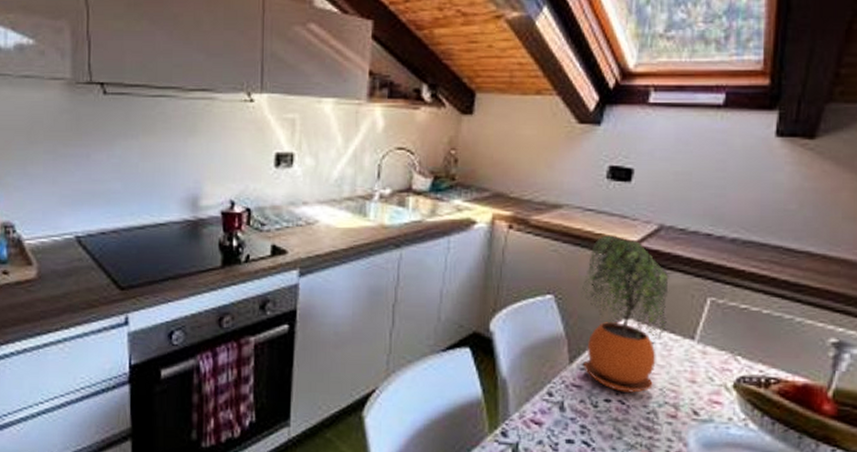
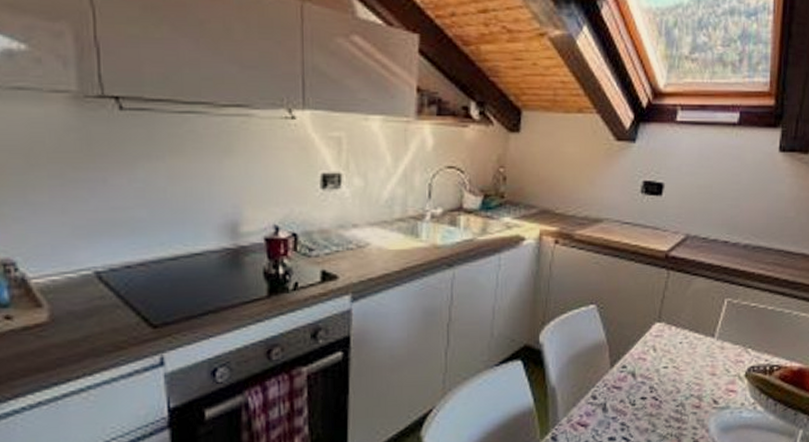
potted plant: present [581,235,669,393] -> none [620,246,694,390]

